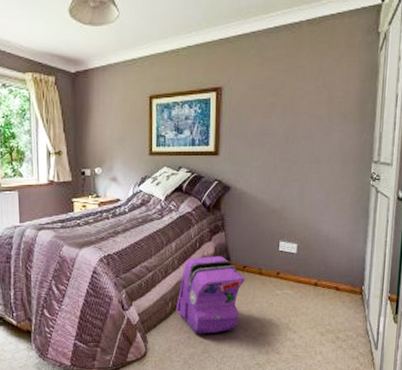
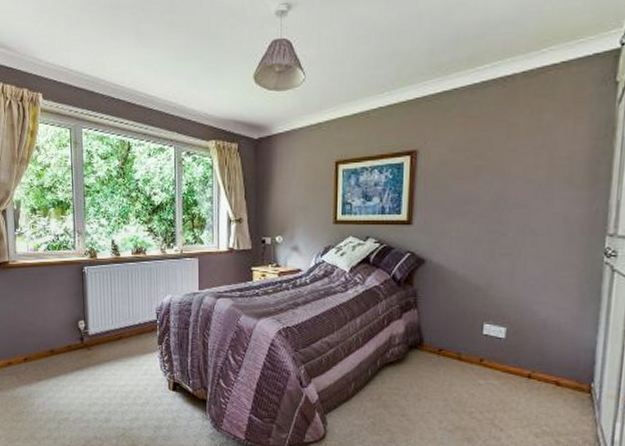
backpack: present [176,256,245,335] -> none [360,335,441,422]

